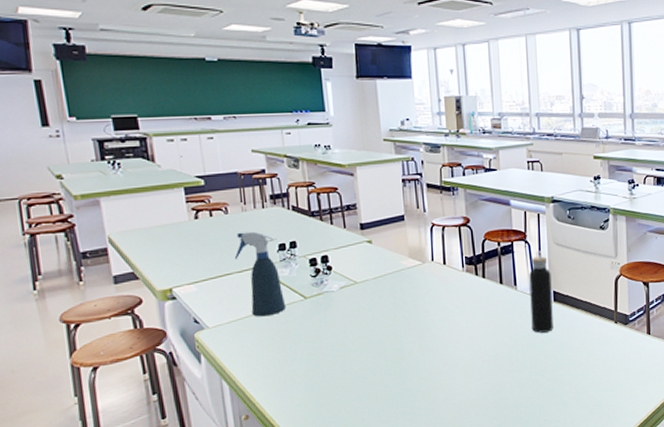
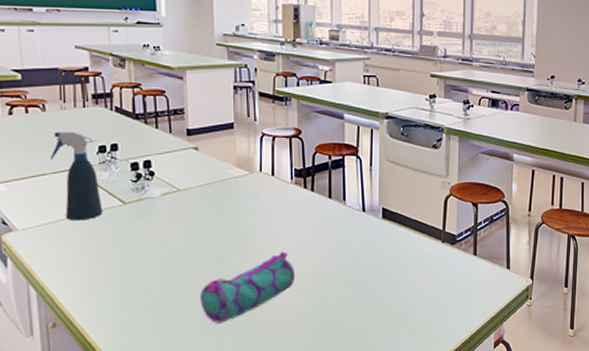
pencil case: none [381,338,472,411] -> present [200,251,296,324]
water bottle: present [529,251,554,333] -> none [358,167,381,250]

